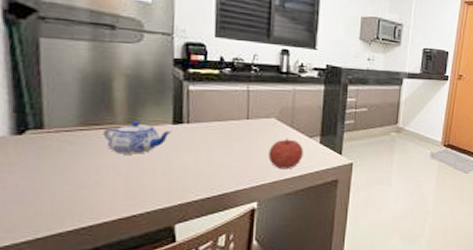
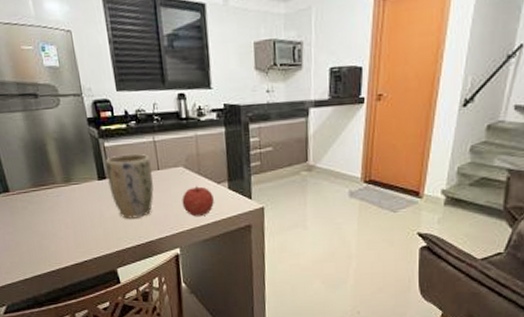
teapot: present [103,121,172,154] -> none [49,179,99,210]
plant pot: none [184,99,240,168] -> present [105,153,154,219]

